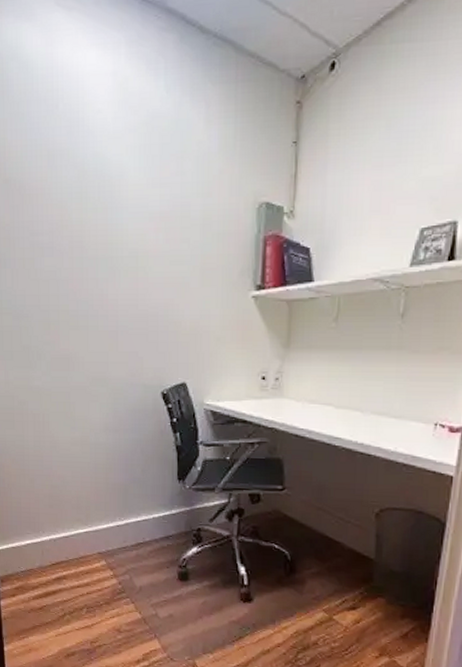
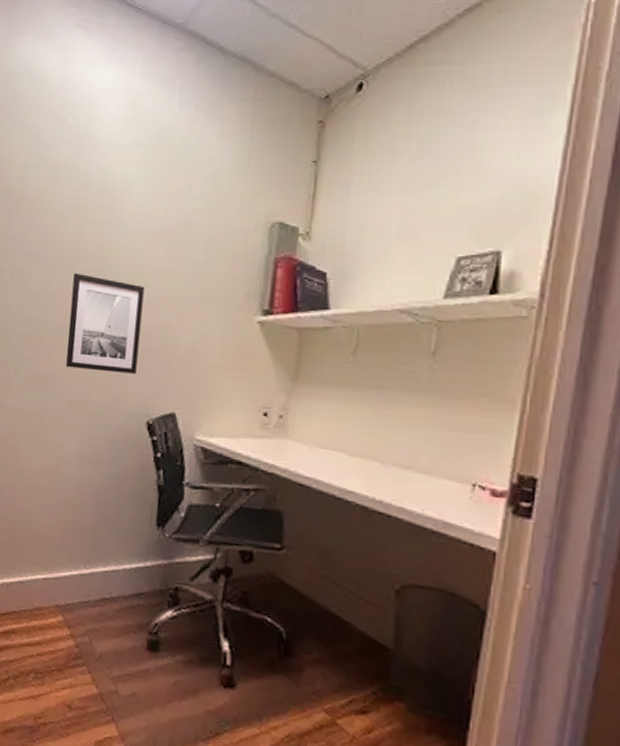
wall art: none [82,259,149,350] -> present [66,273,145,374]

